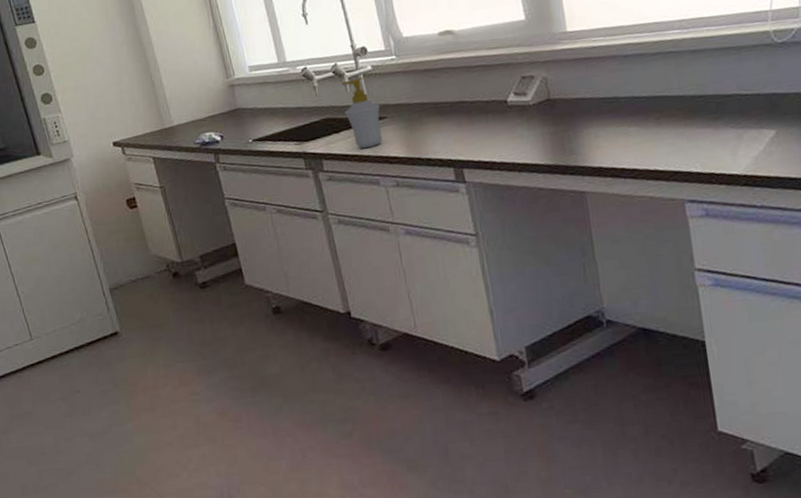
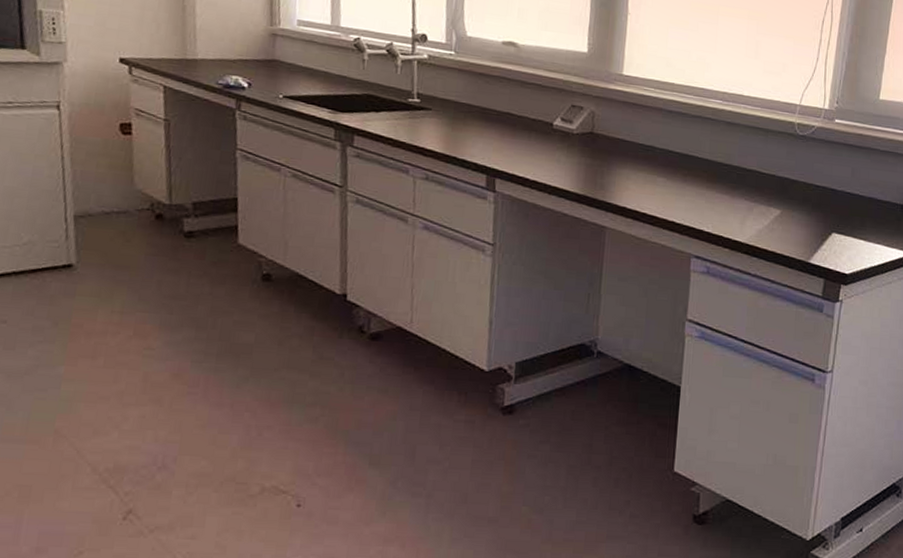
soap bottle: present [341,77,382,148] -> none [389,63,428,135]

